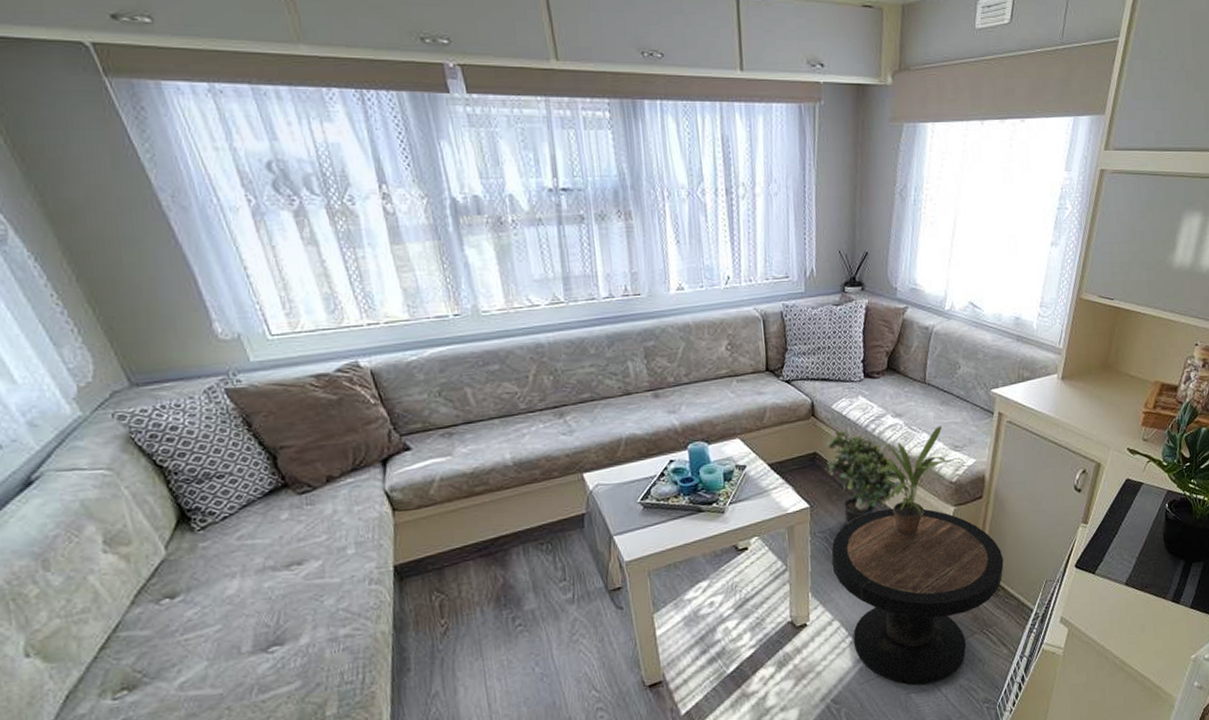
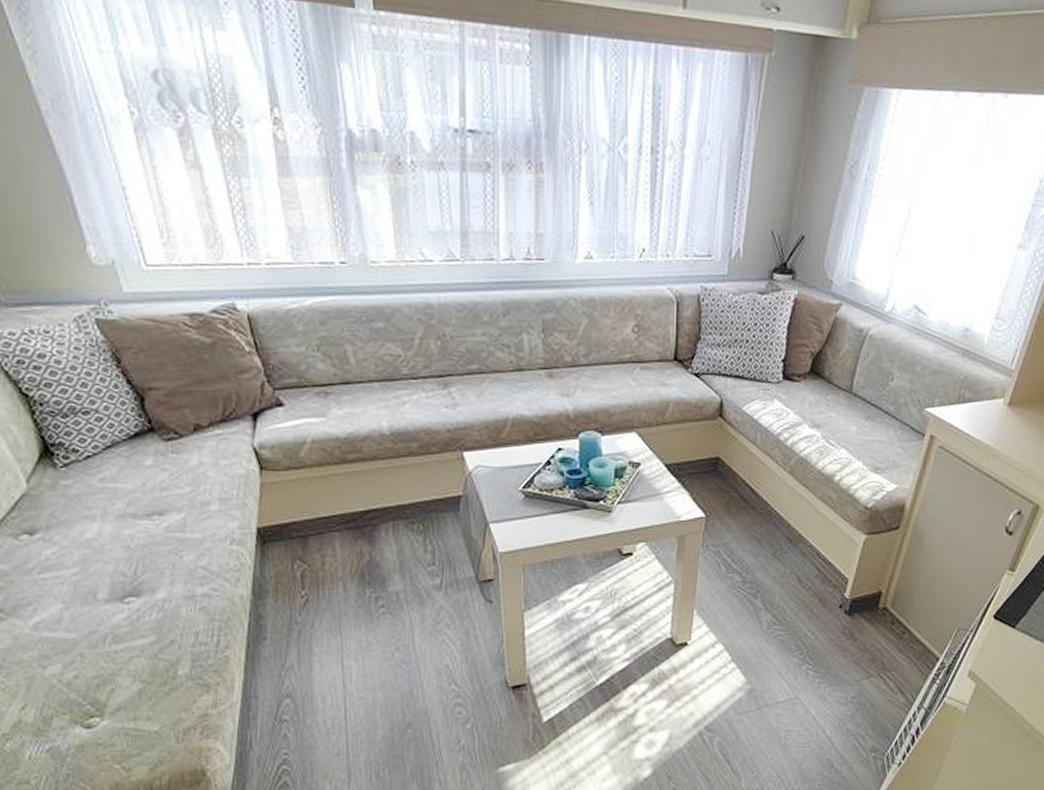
potted plant: present [825,429,904,525] -> none [727,434,815,541]
side table: present [831,508,1004,685] -> none [722,528,914,723]
potted plant: present [880,425,954,537] -> none [787,443,873,562]

